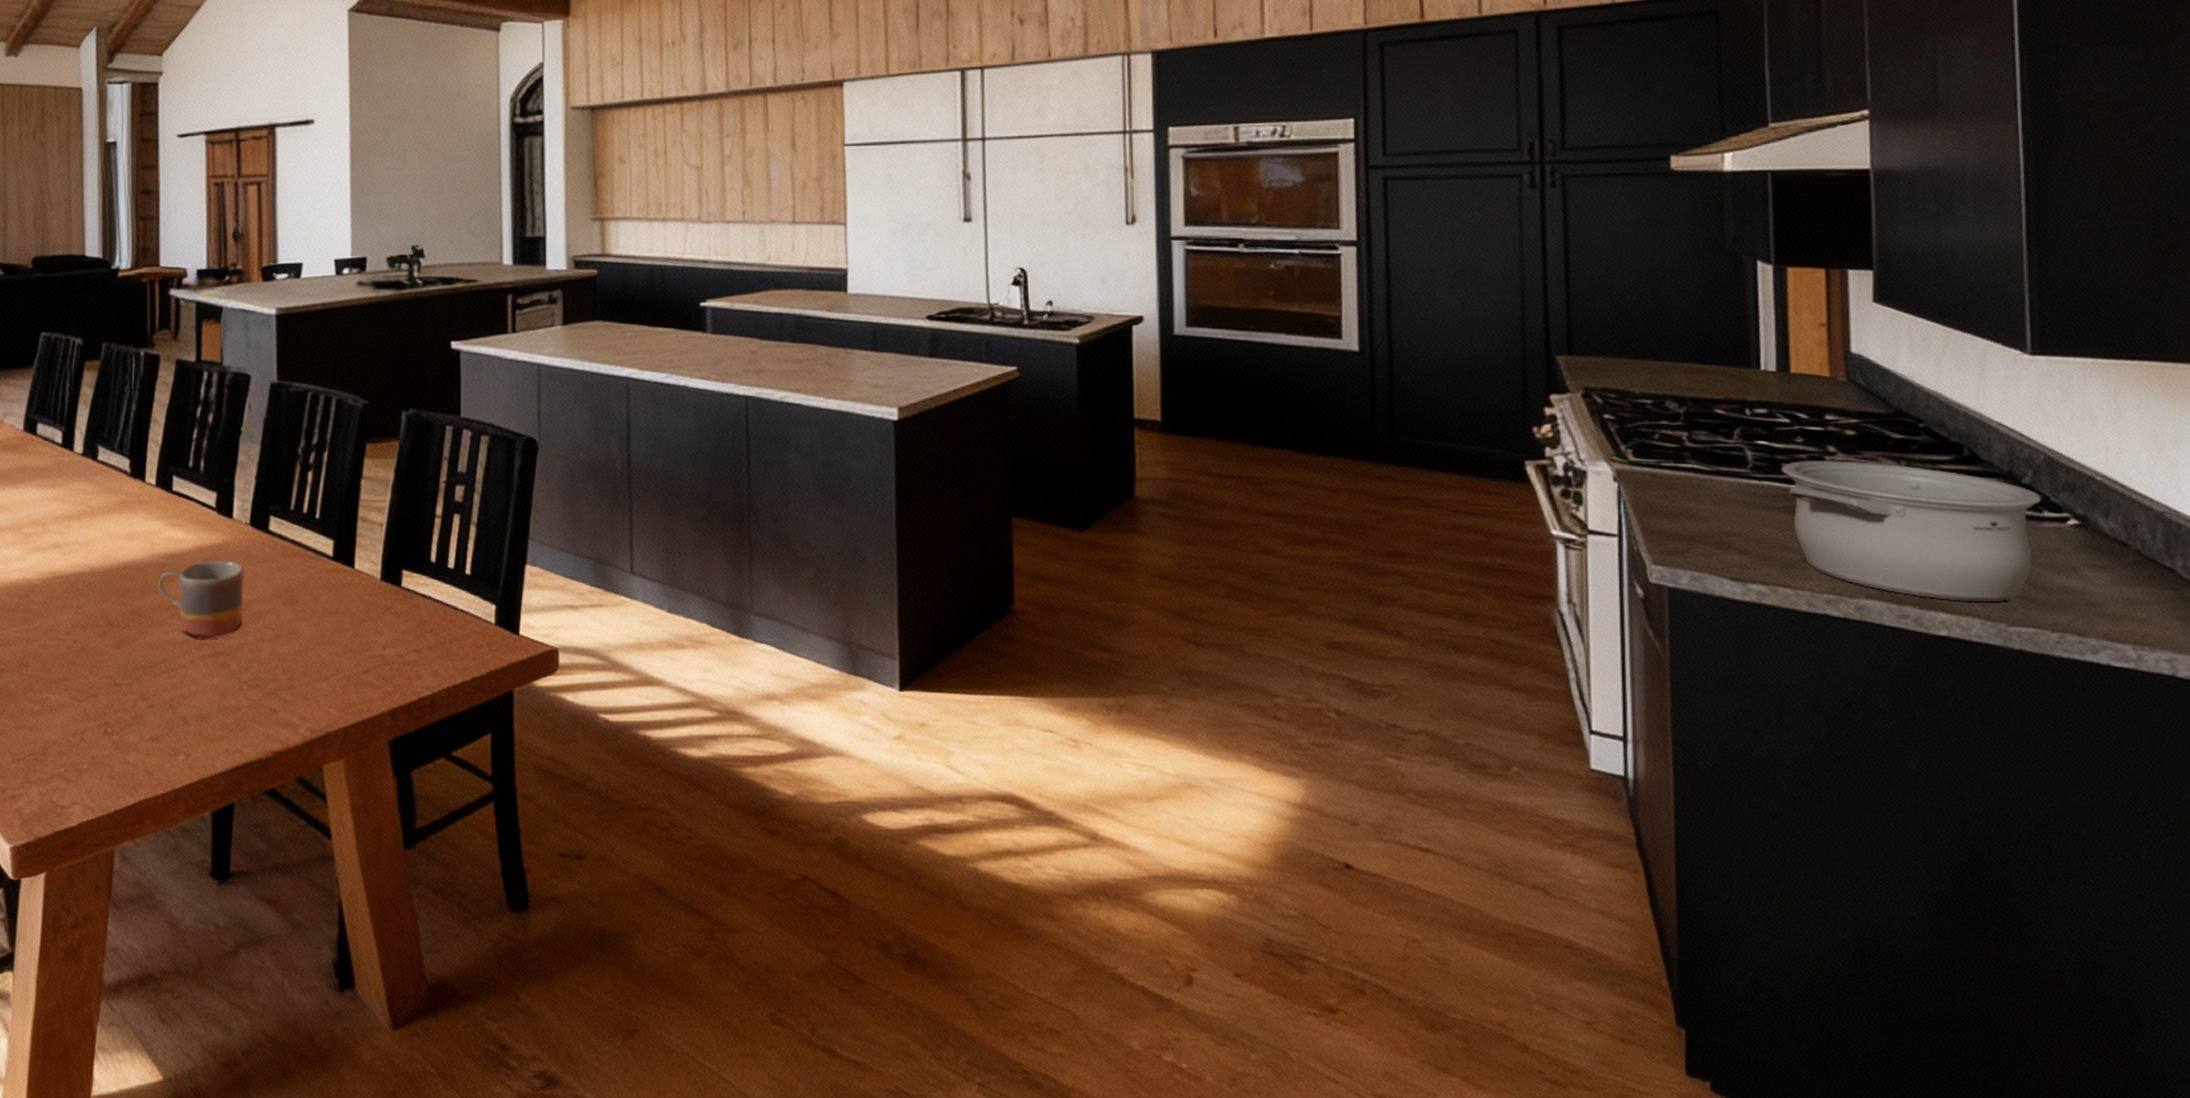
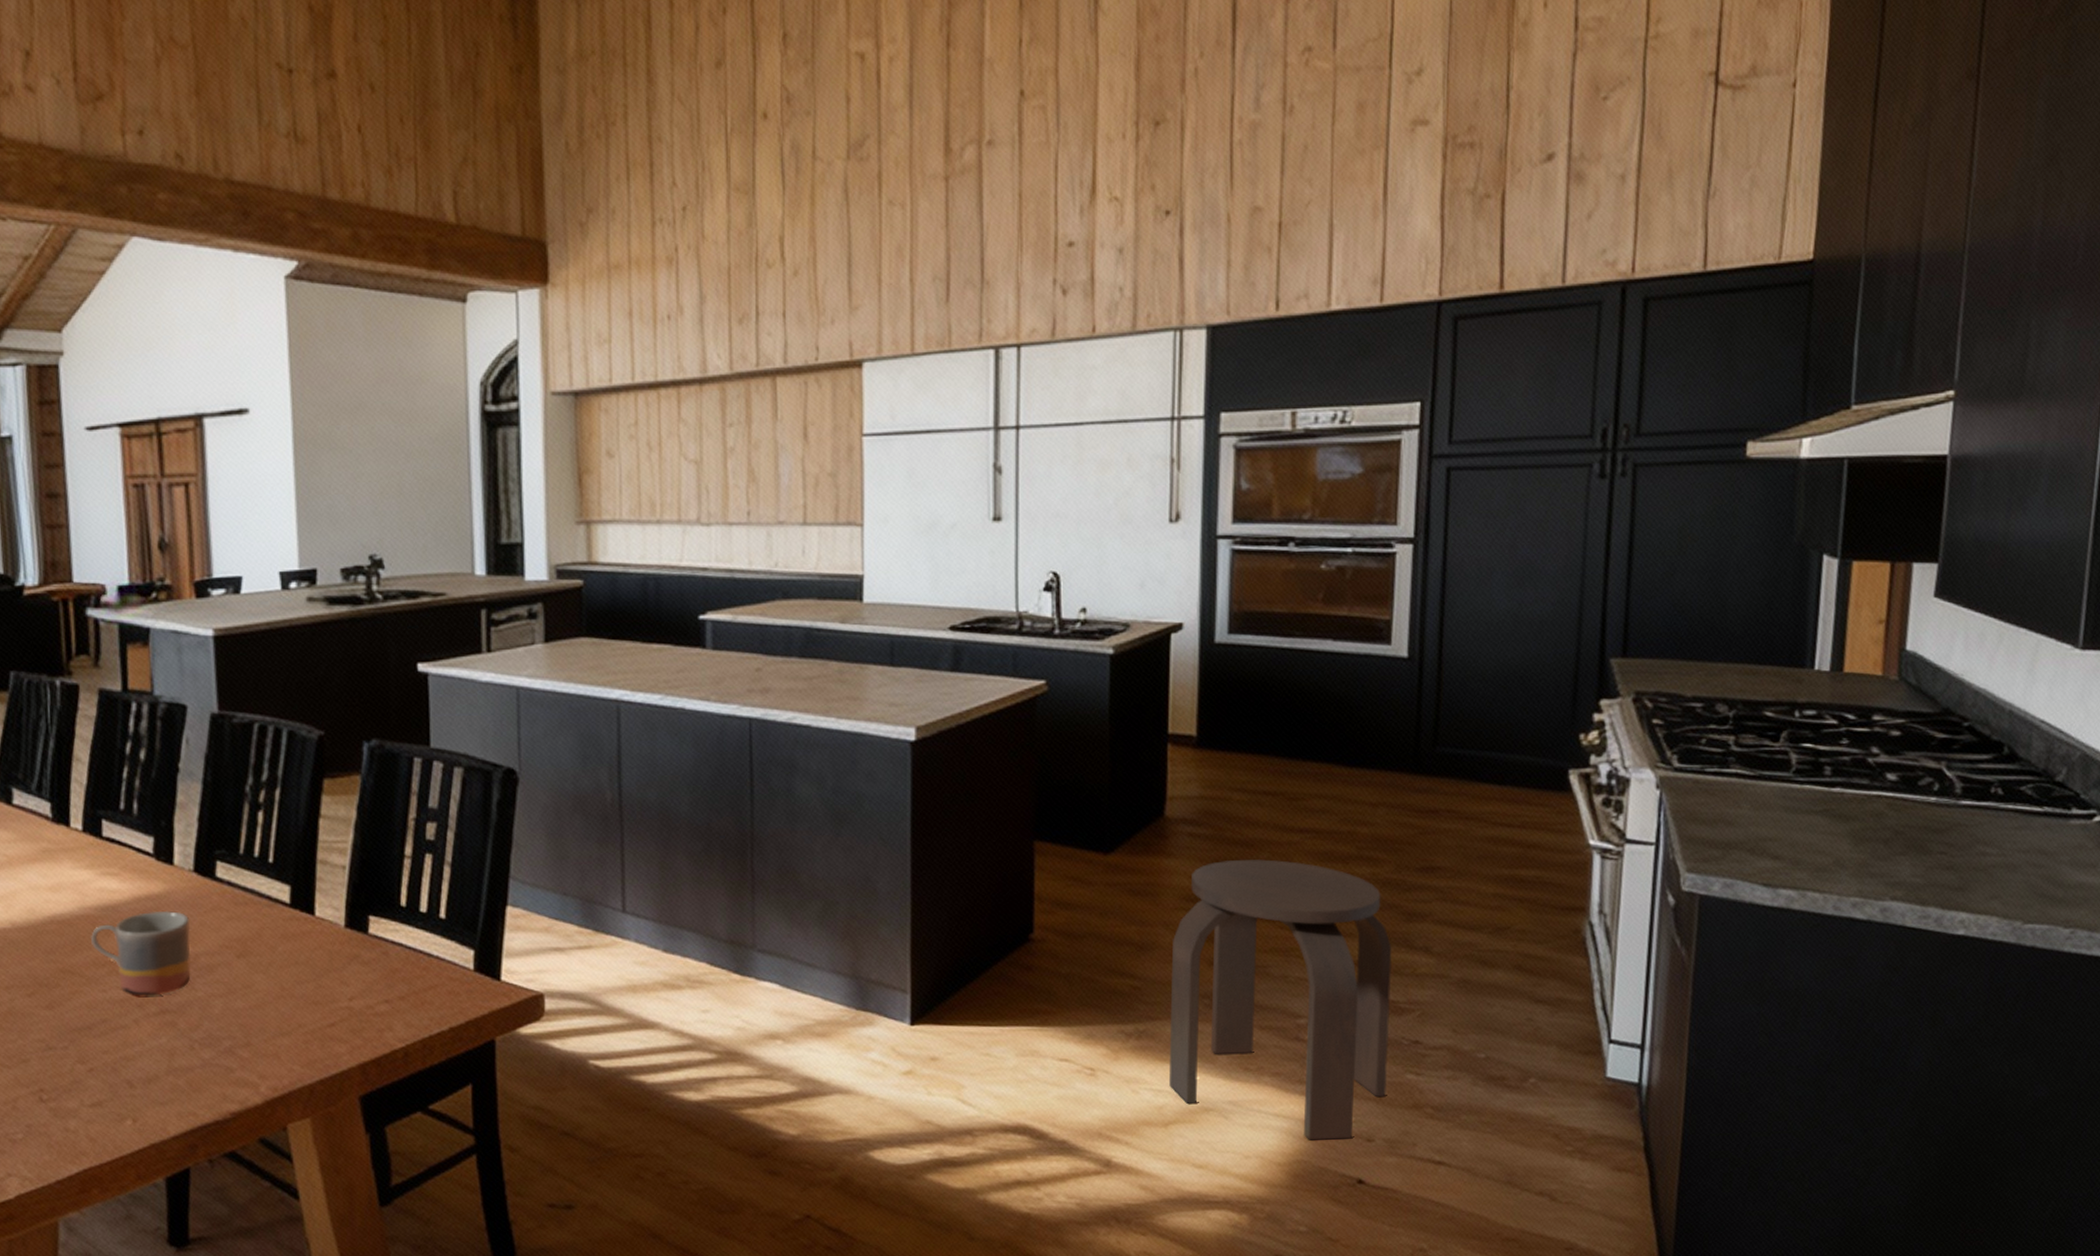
stool: none [1147,539,1368,822] -> present [1169,858,1392,1140]
cooking pot: present [1782,459,2041,601] -> none [1824,761,2072,901]

